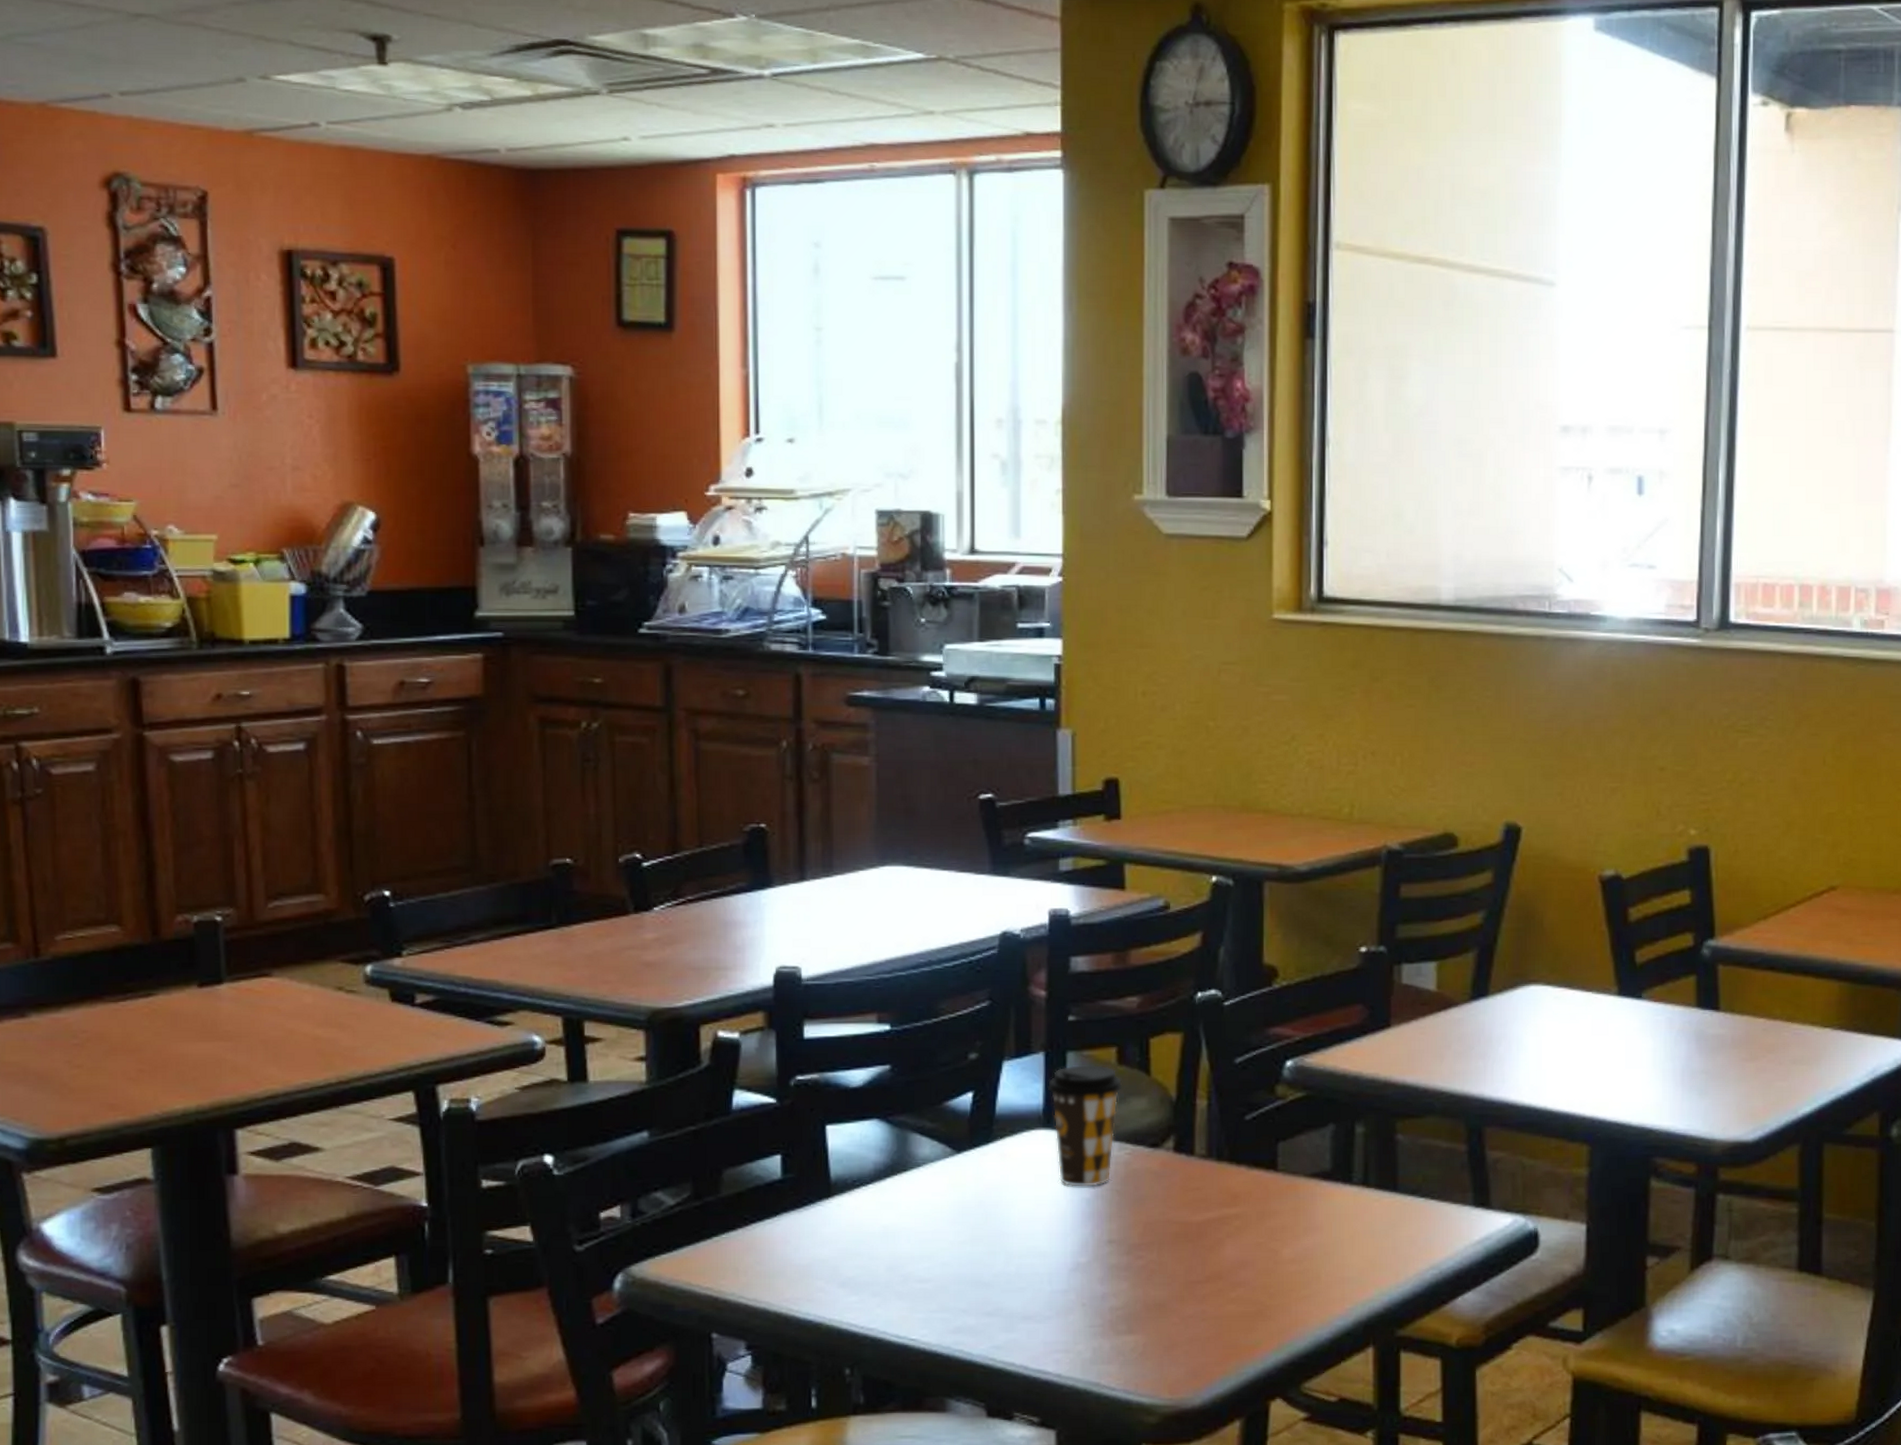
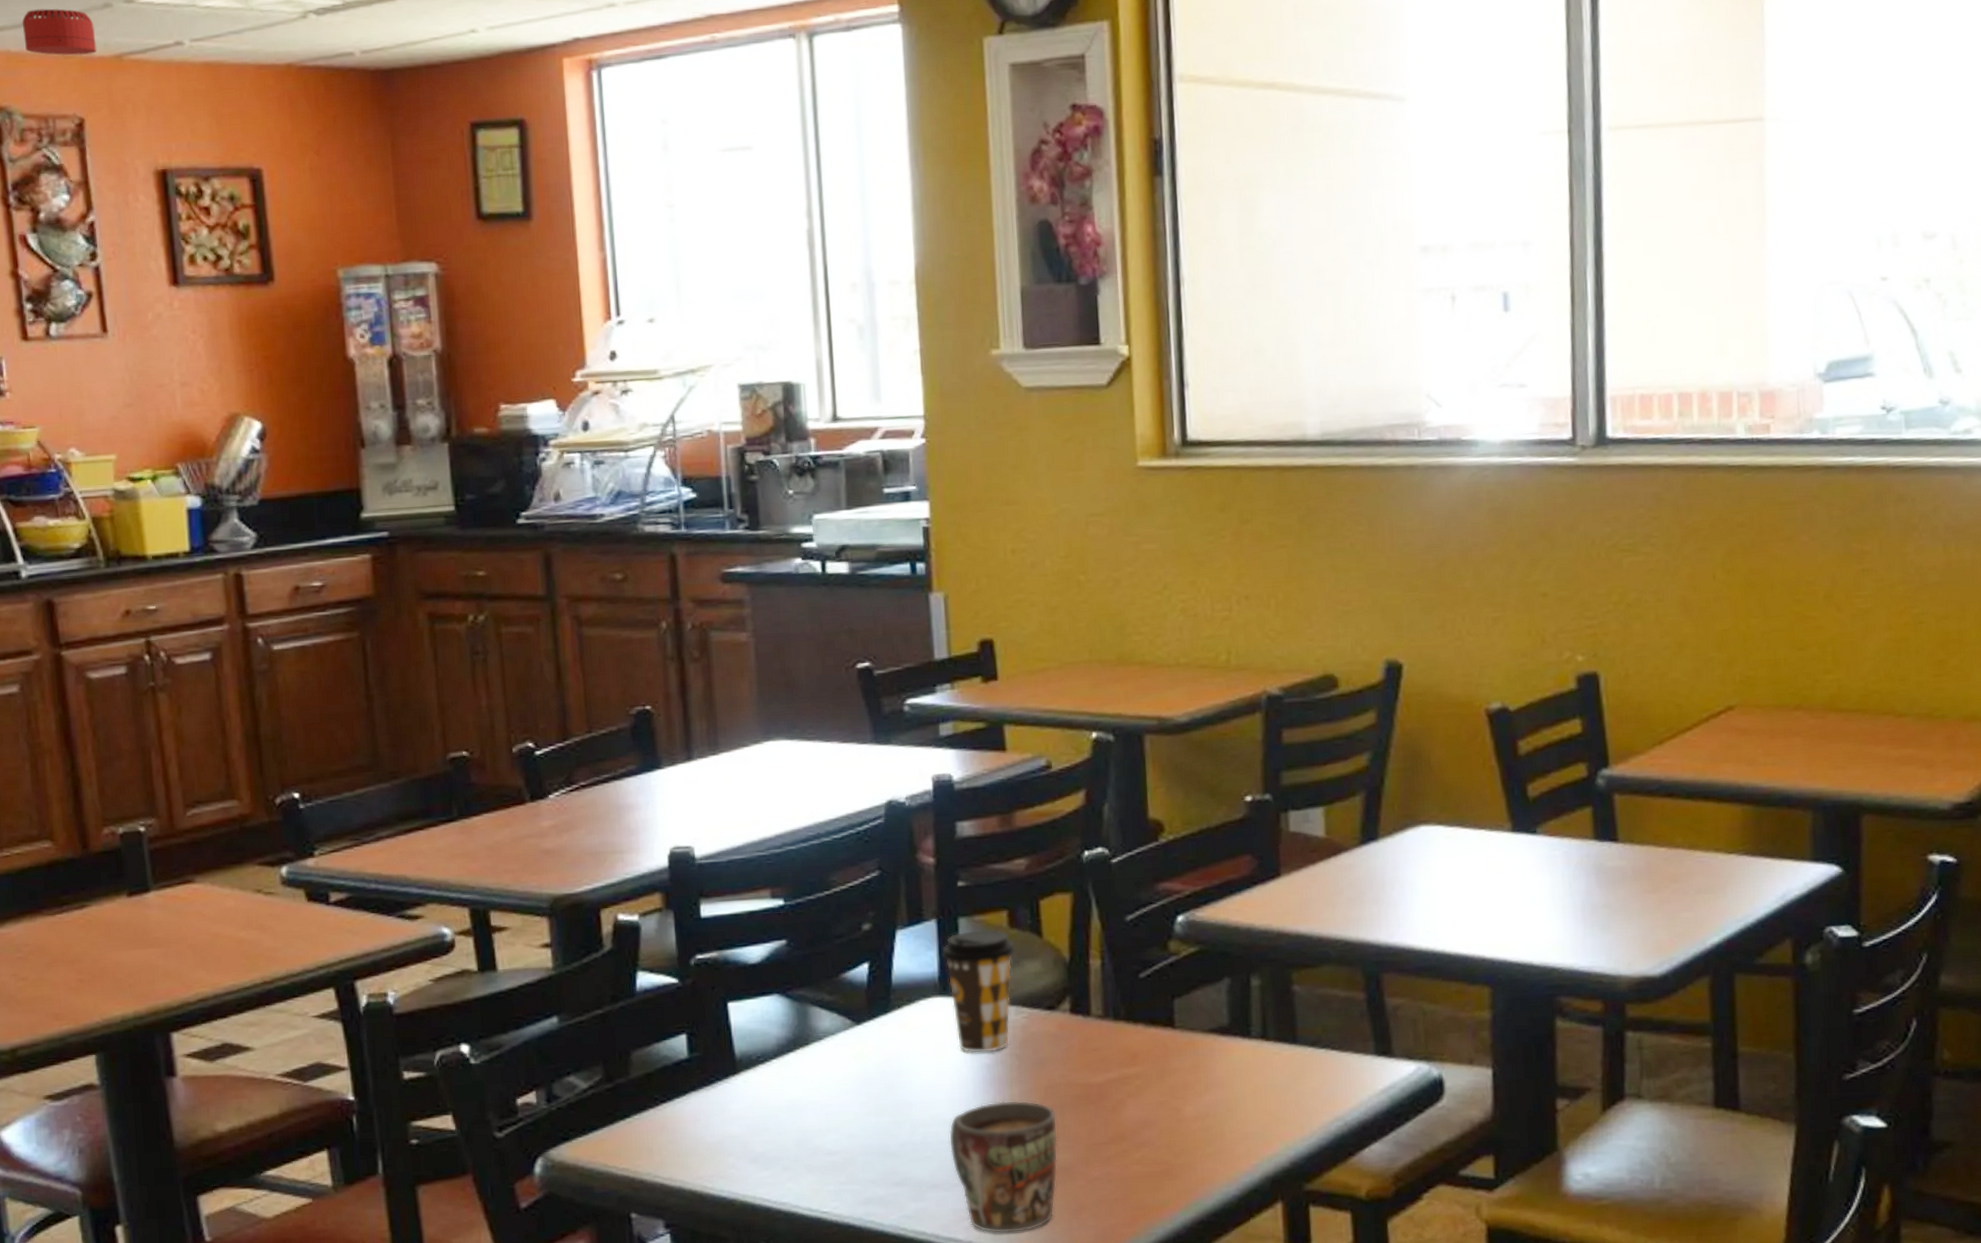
smoke detector: none [147,76,226,128] -> present [22,8,97,56]
mug: none [1043,1236,1153,1368] -> present [948,1100,1058,1234]

